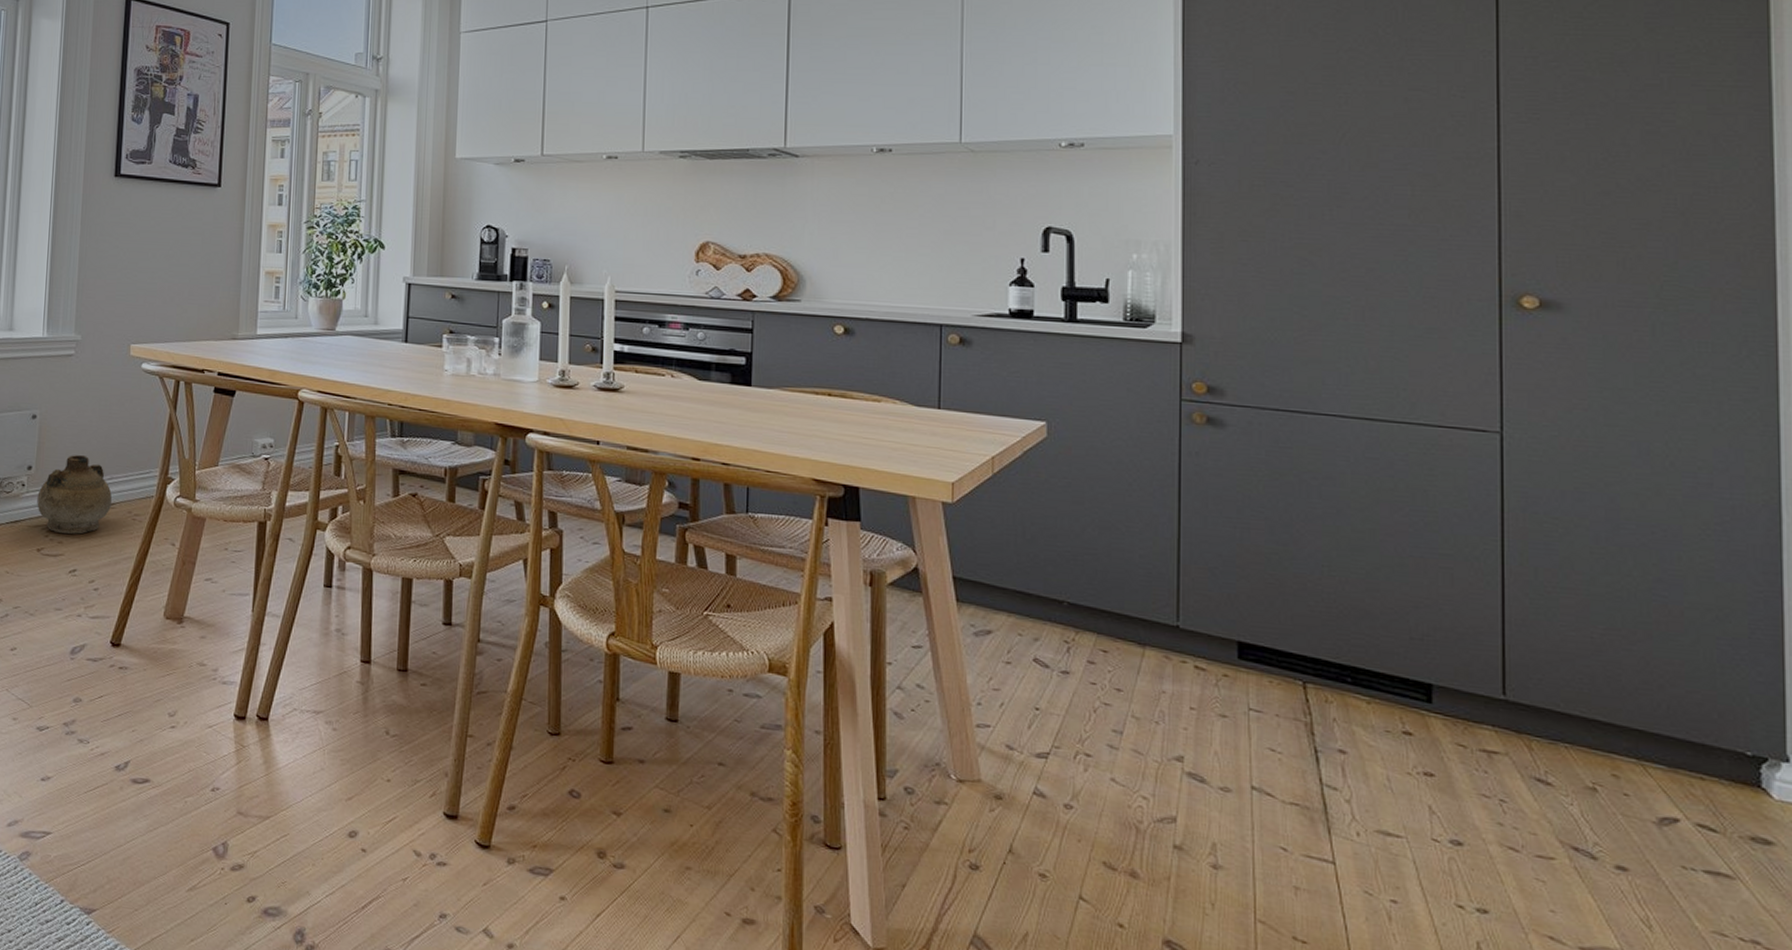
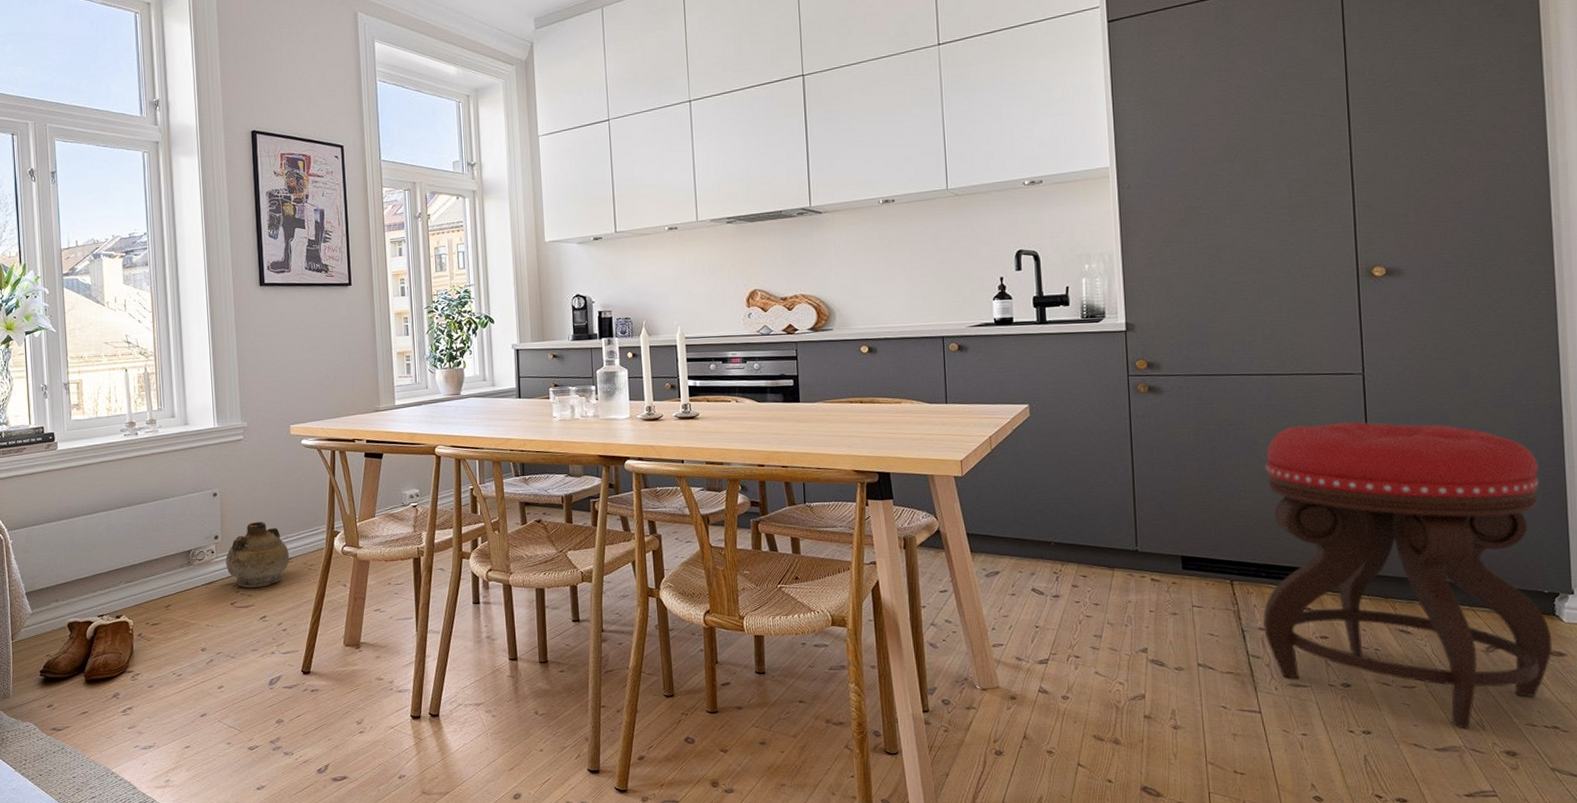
stool: none [1343,489,1756,927] -> present [1262,422,1553,729]

